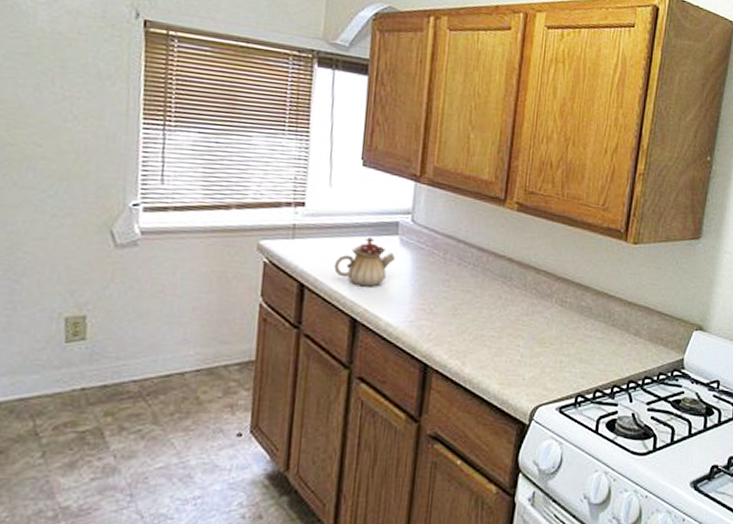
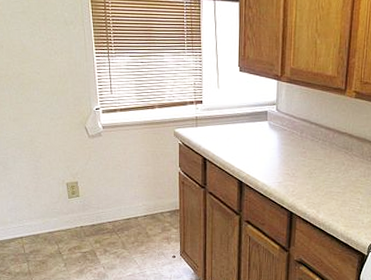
teapot: present [334,237,395,287] -> none [225,124,266,159]

